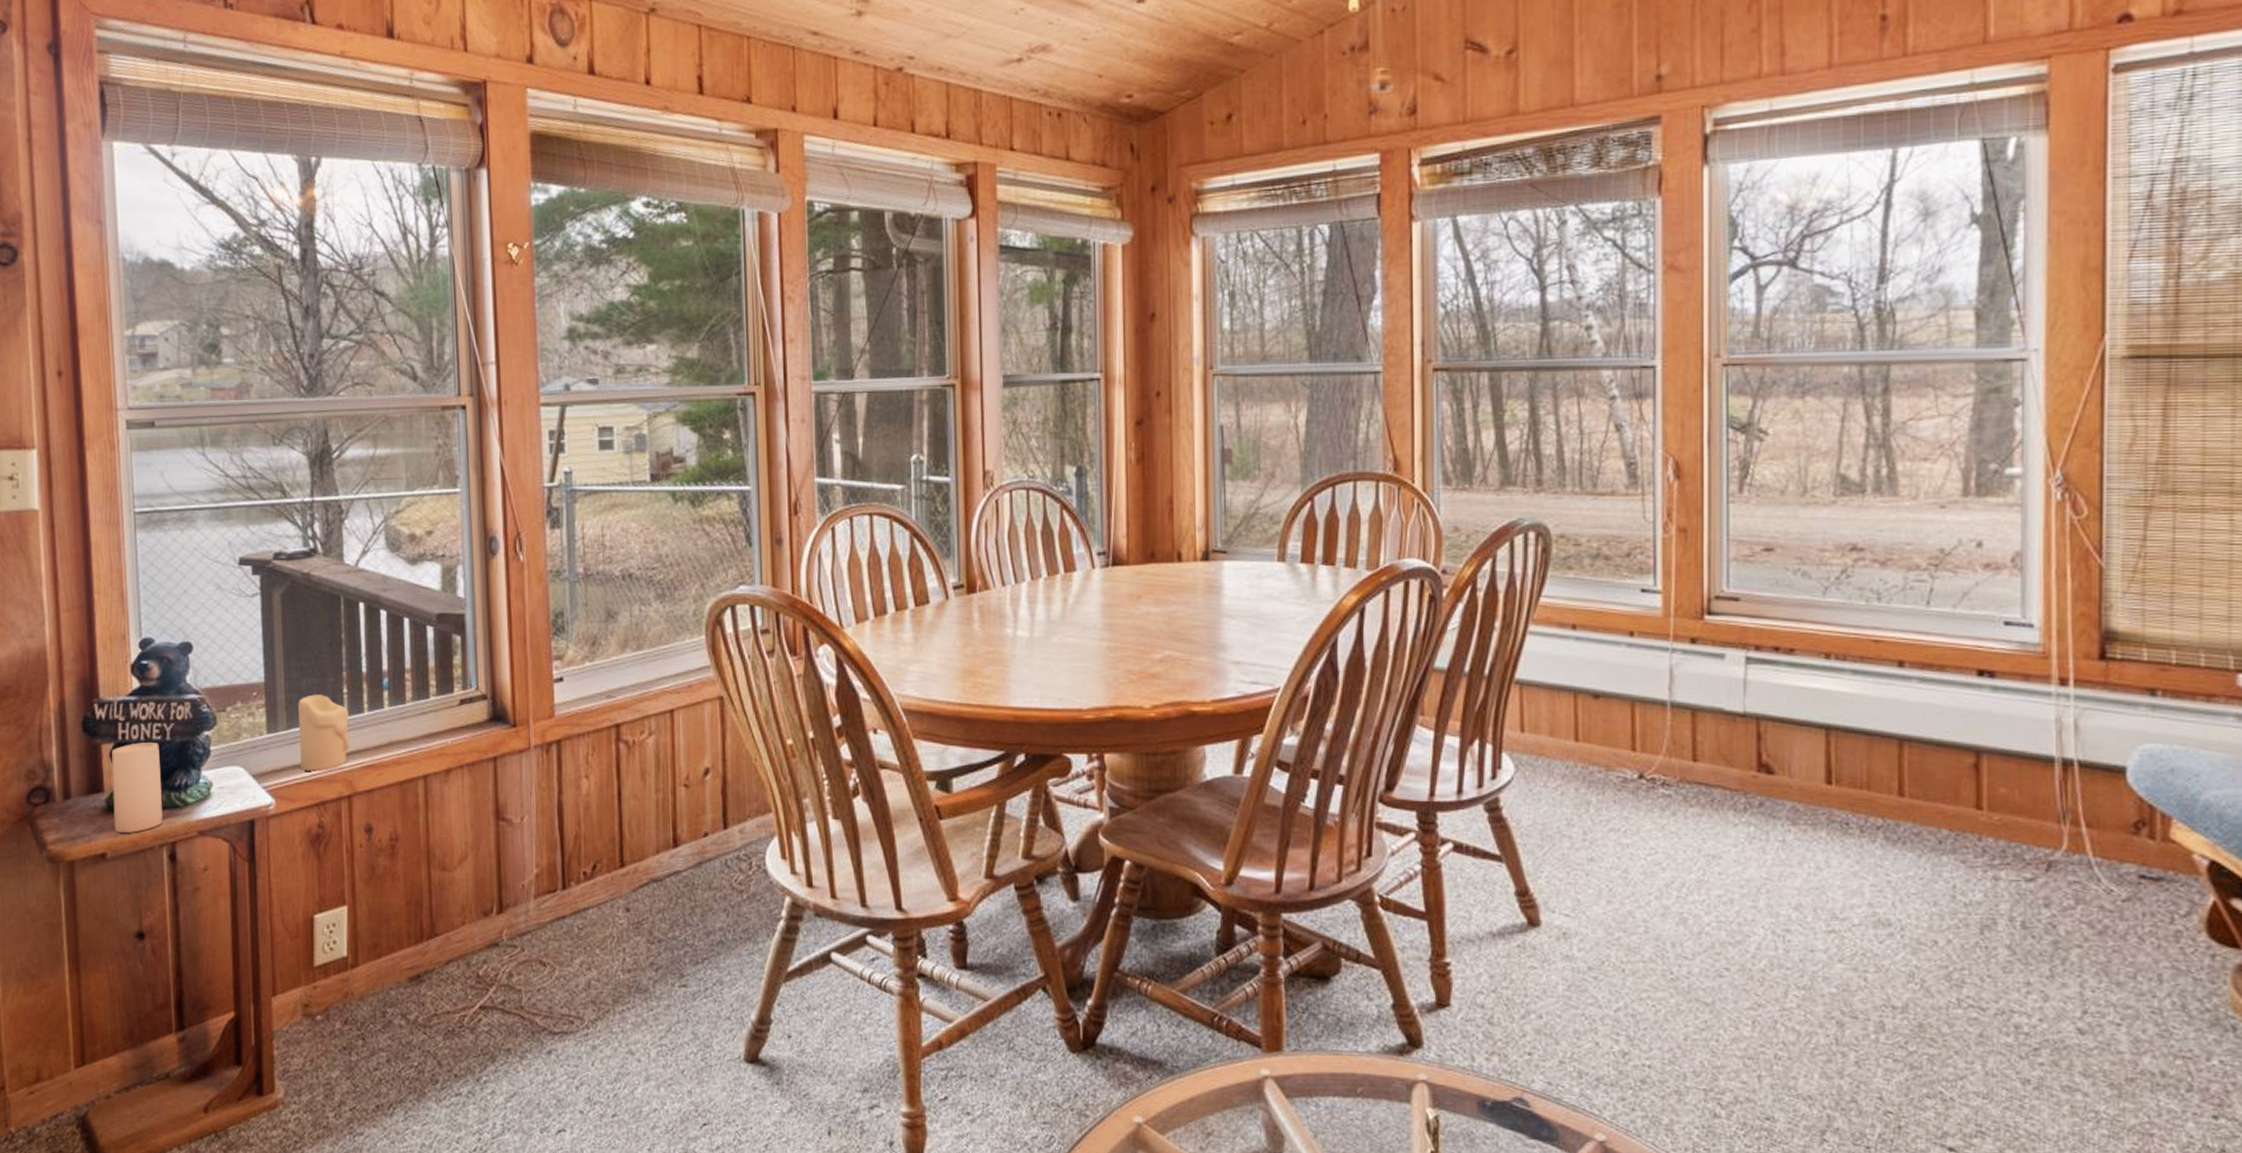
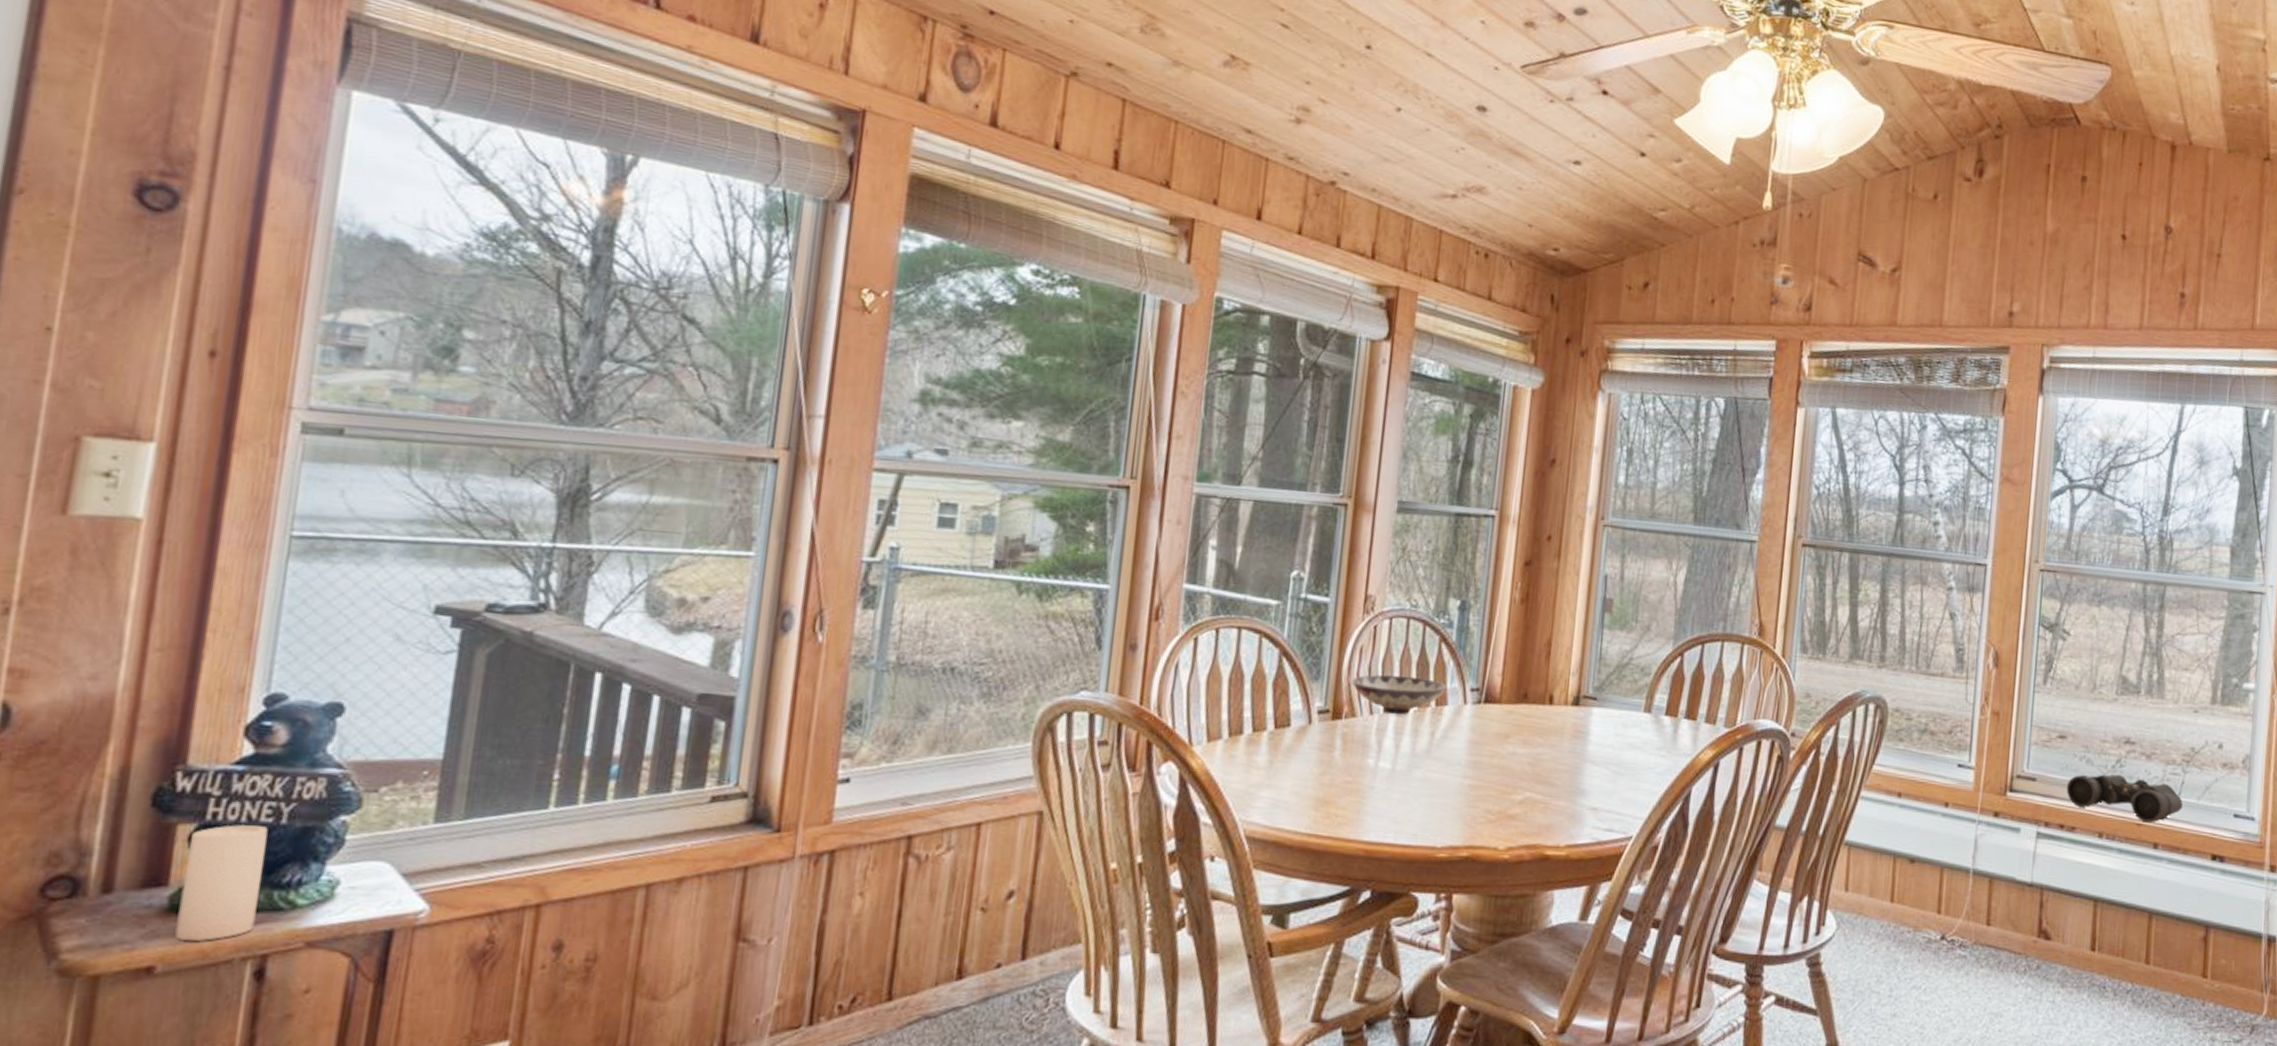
candle: present [298,694,350,772] -> none [475,778,556,874]
bowl: none [981,546,1073,583] -> present [1351,674,1447,714]
binoculars: none [1779,586,1933,638] -> present [2066,774,2183,823]

